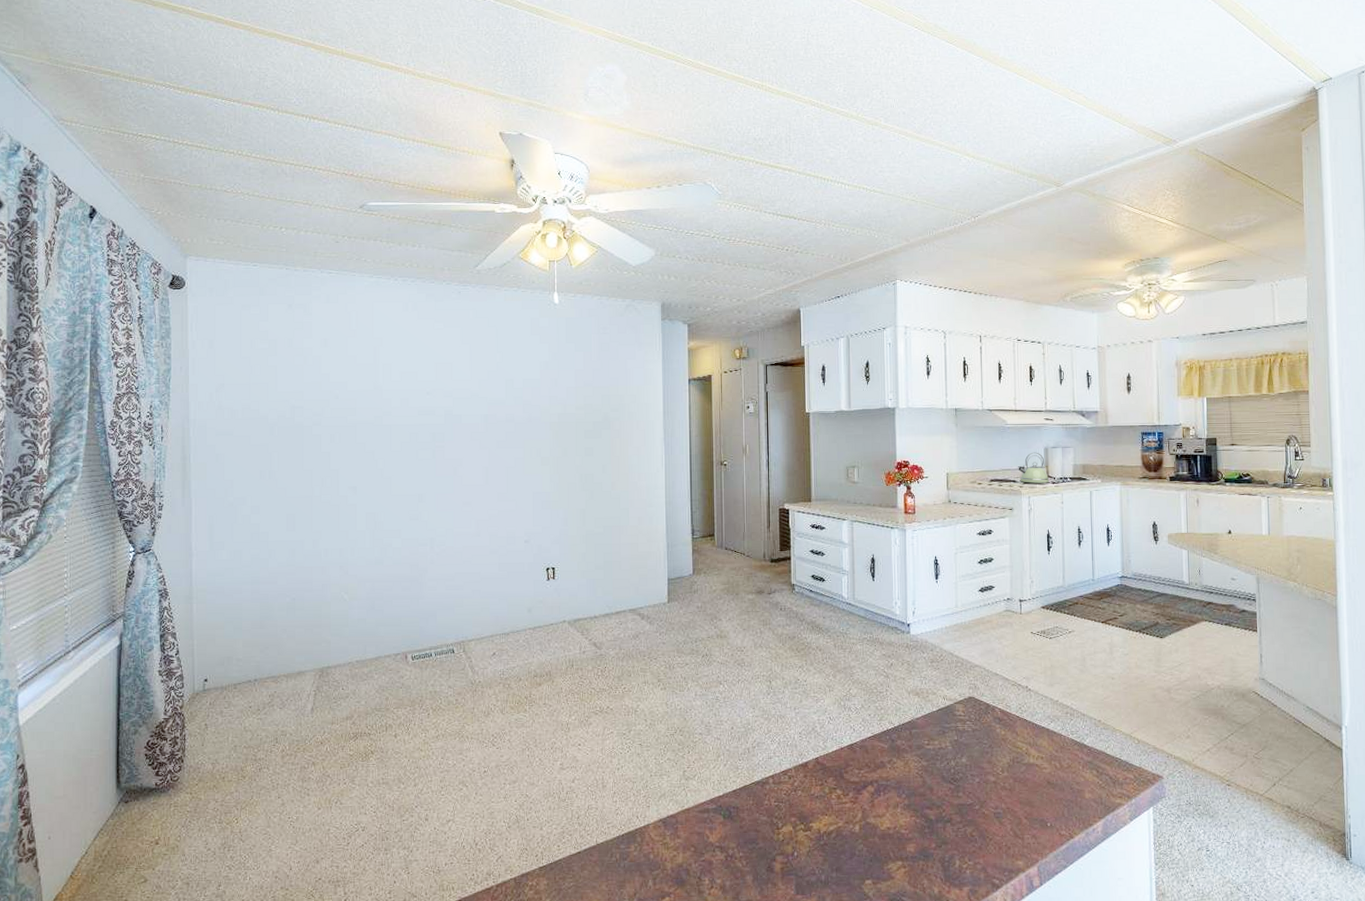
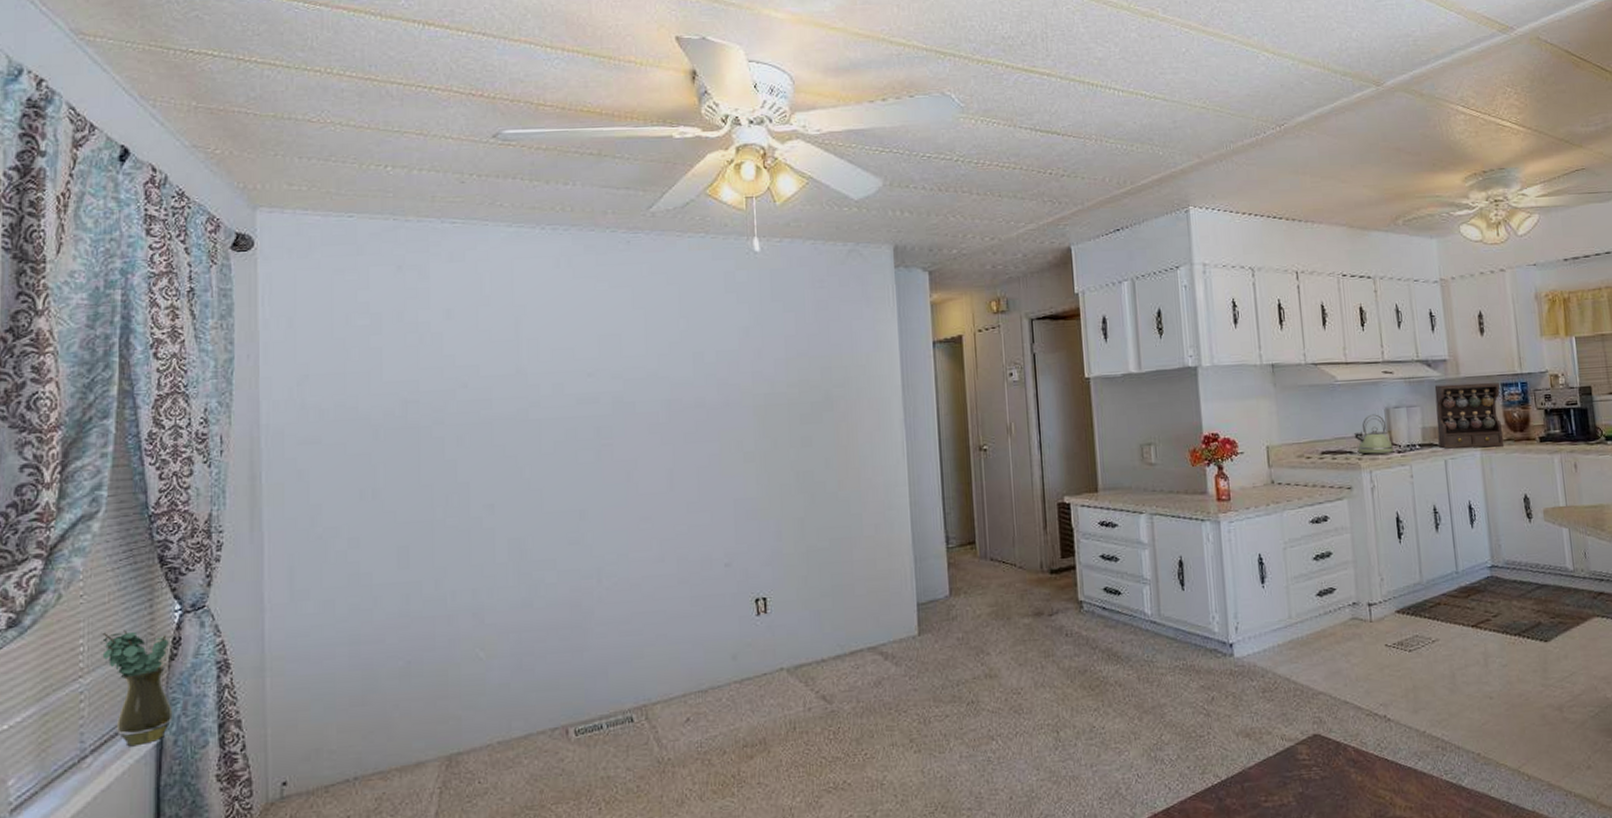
vase: none [79,564,129,647] -> present [101,630,173,747]
spice rack: none [1086,431,1141,483] -> present [1434,382,1504,449]

